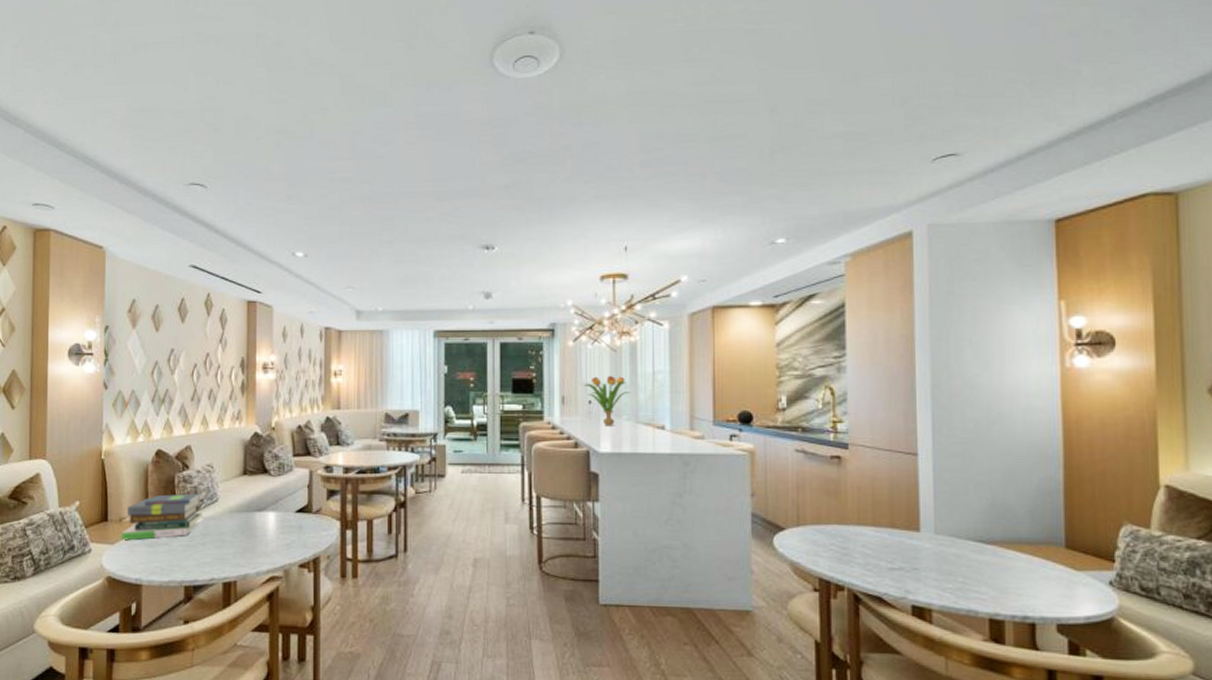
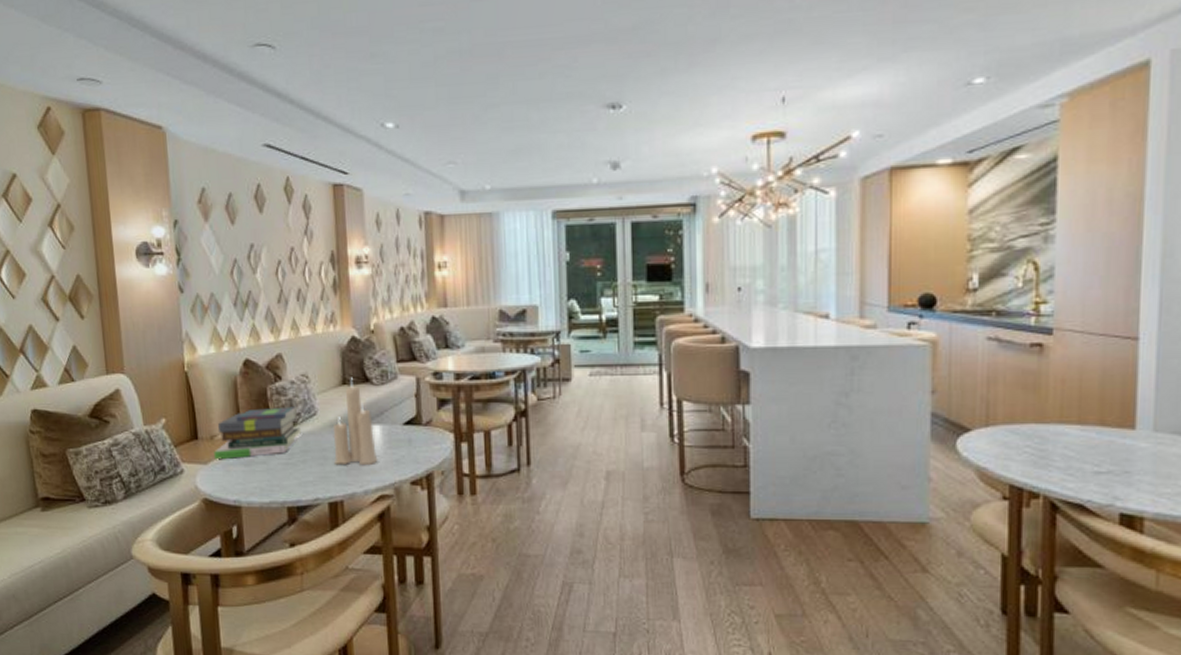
candle: none [231,468,270,549] -> present [332,377,377,466]
flower arrangement: present [584,376,631,426] -> none [733,257,789,317]

